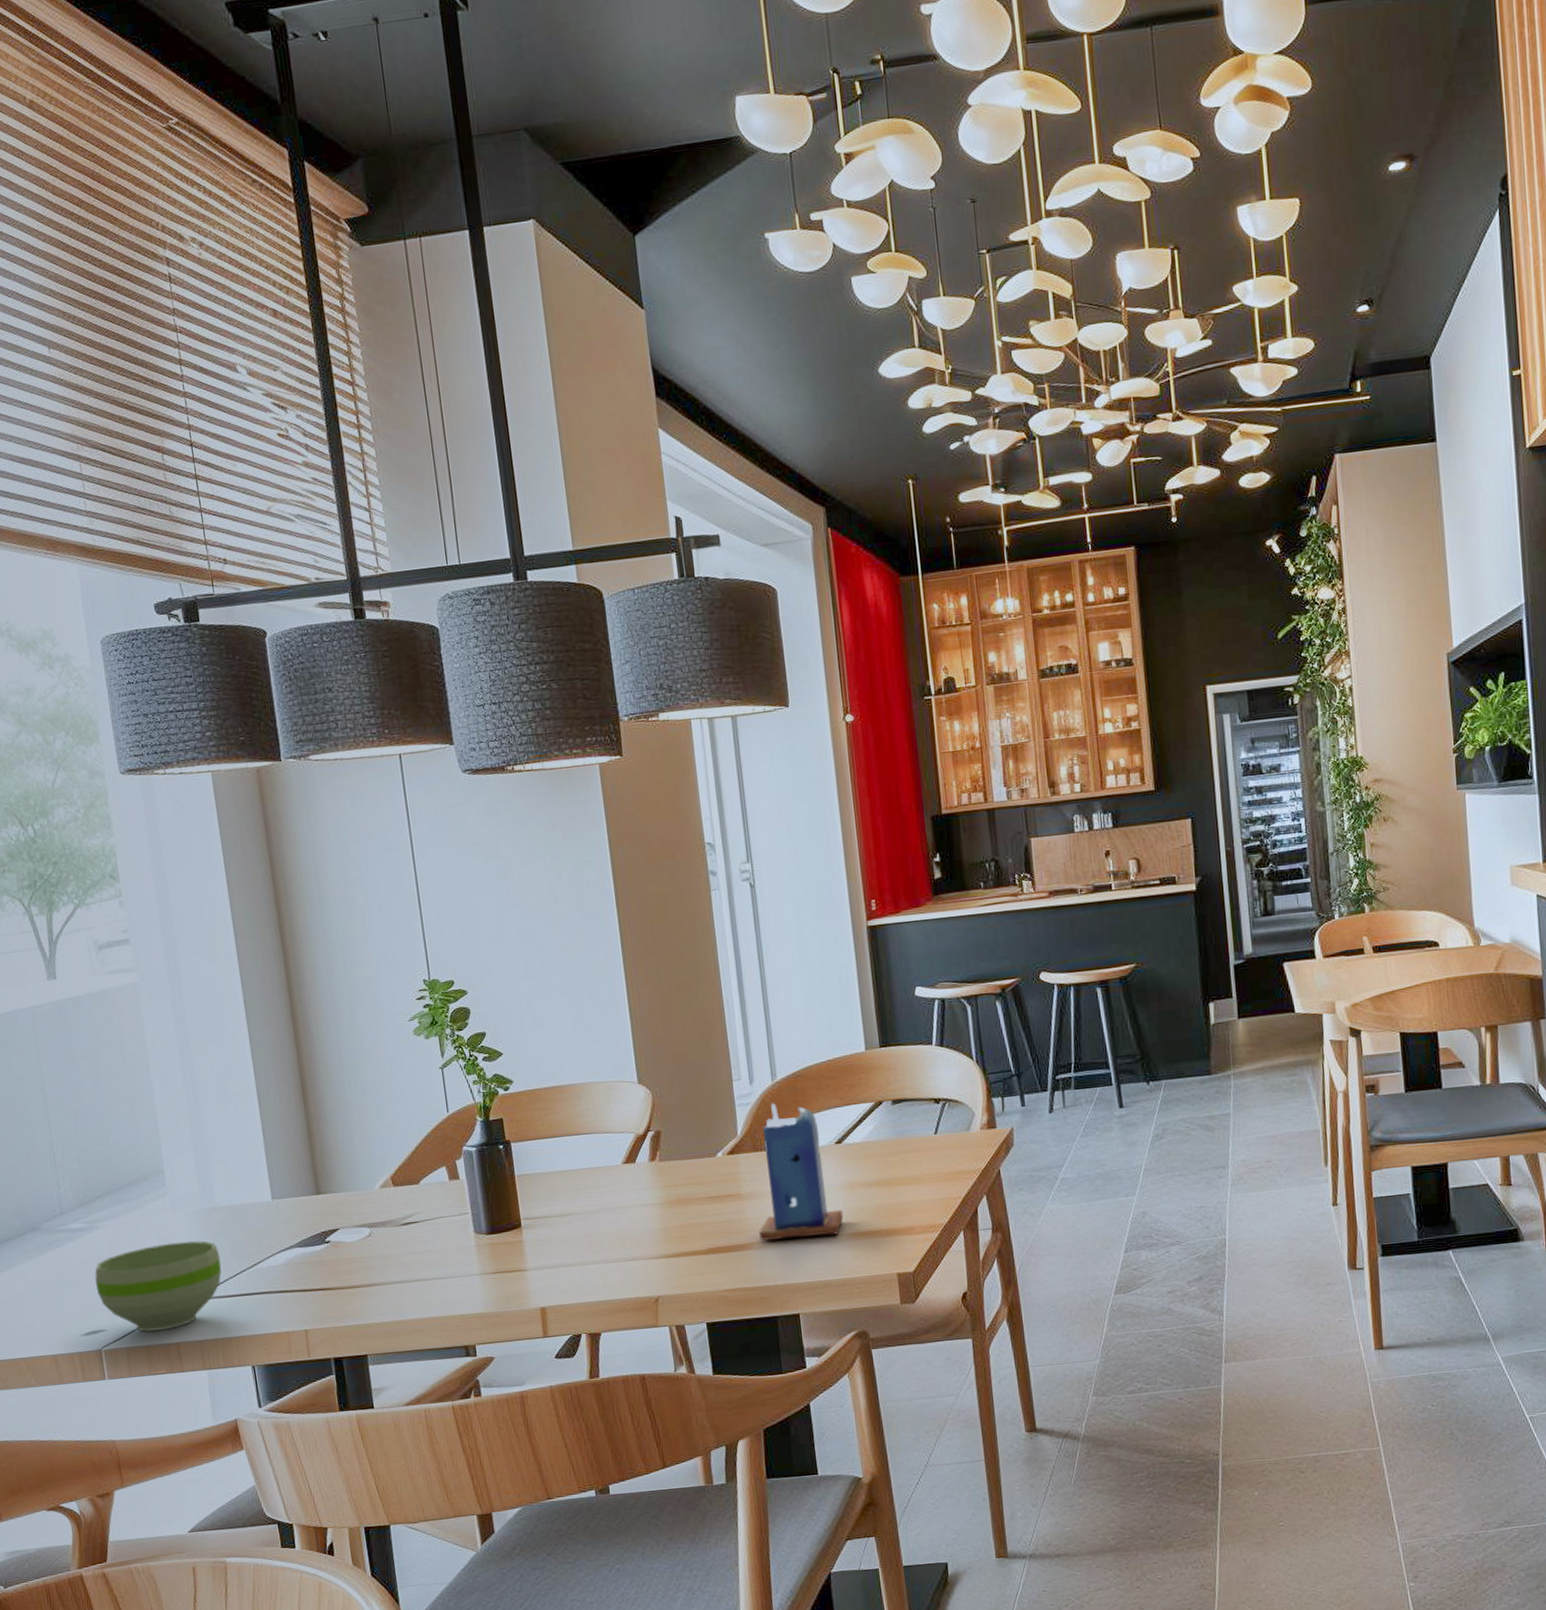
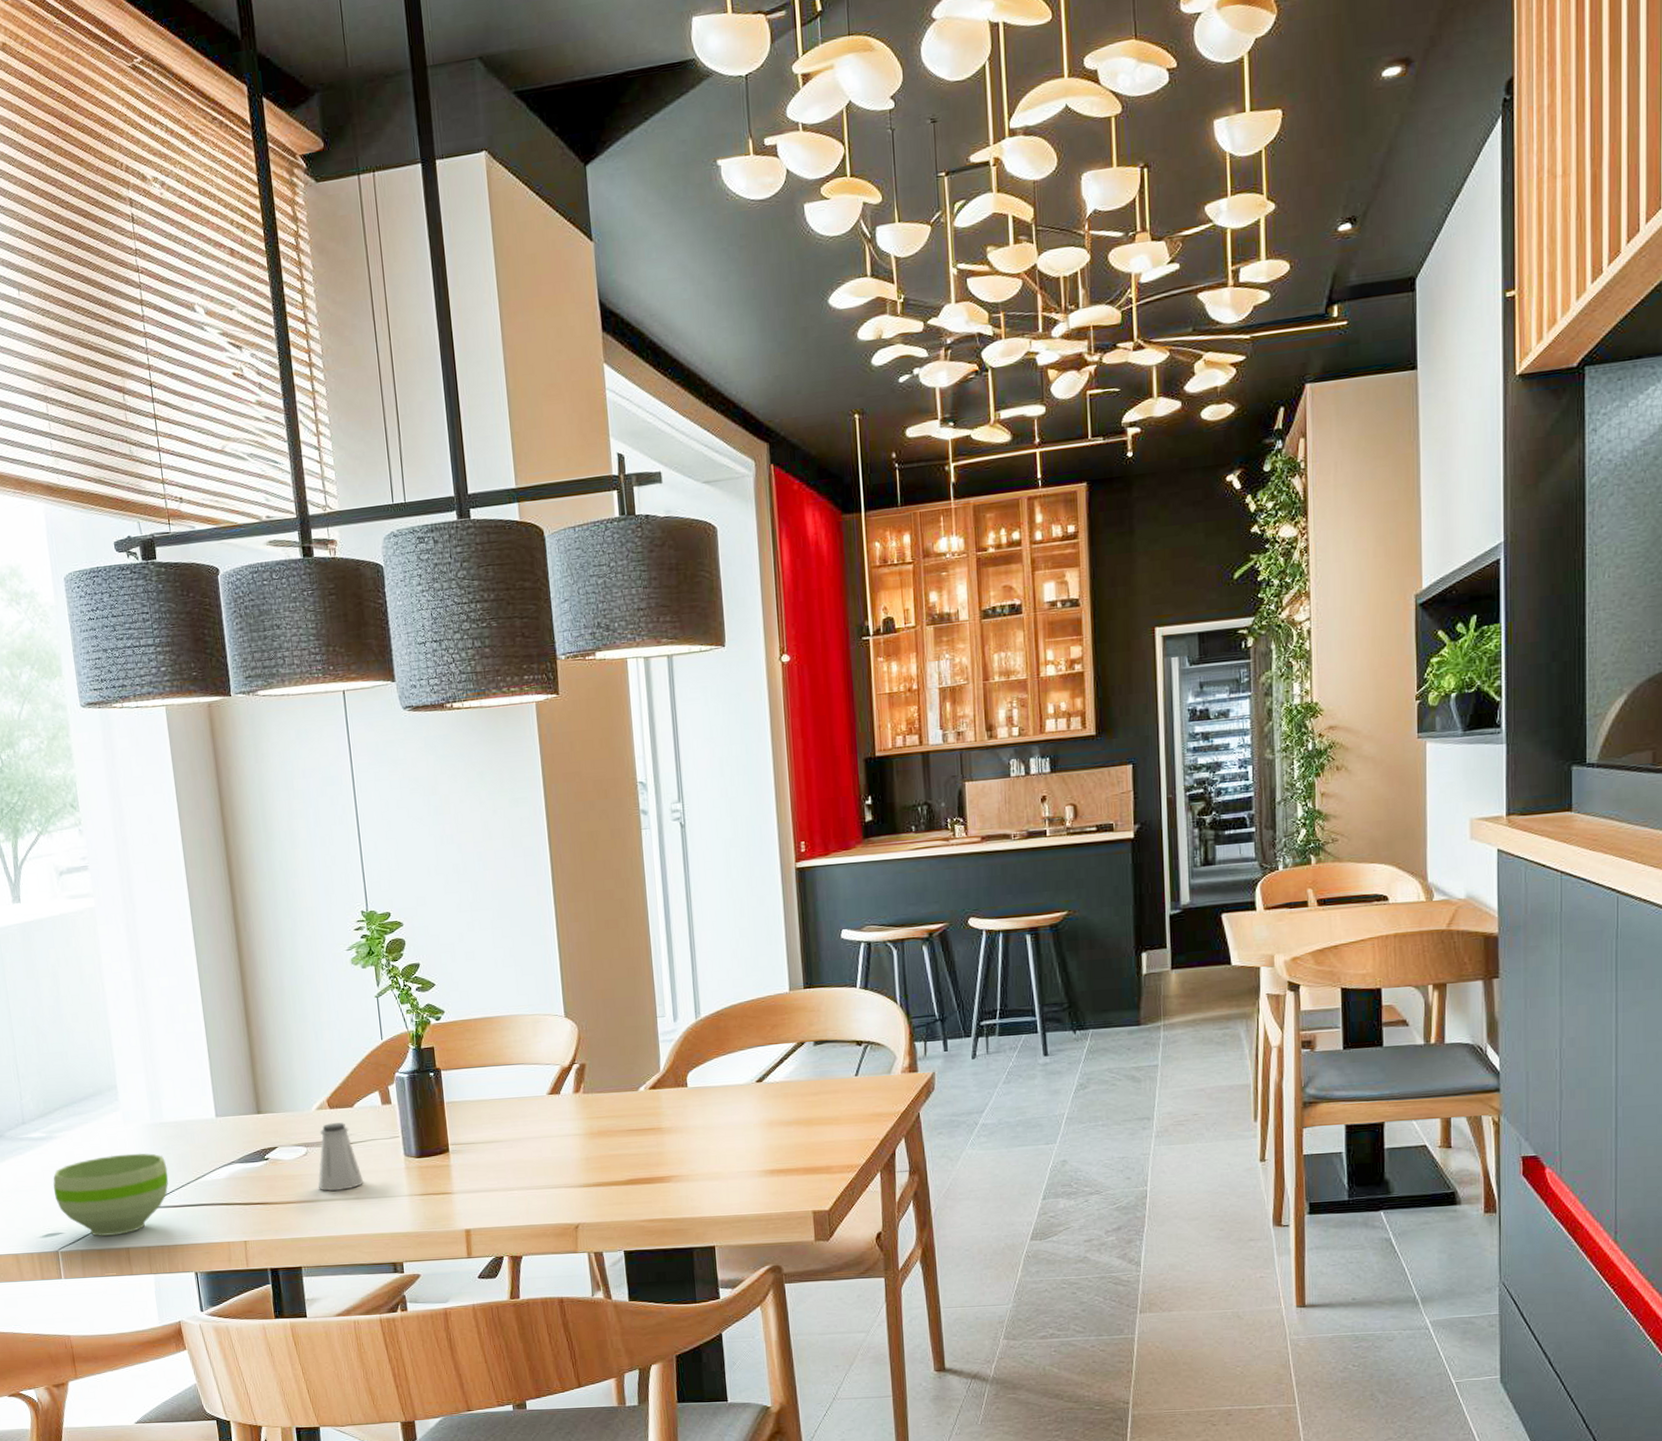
saltshaker: none [383,1200,432,1273] -> present [318,1122,364,1191]
candle: present [759,1103,844,1241] -> none [678,1040,762,1174]

